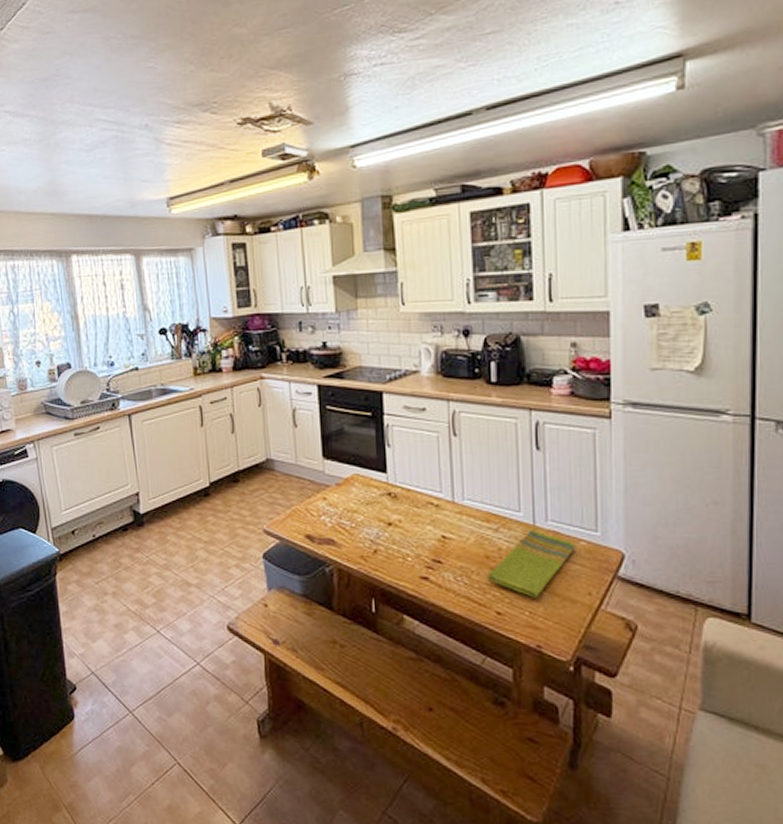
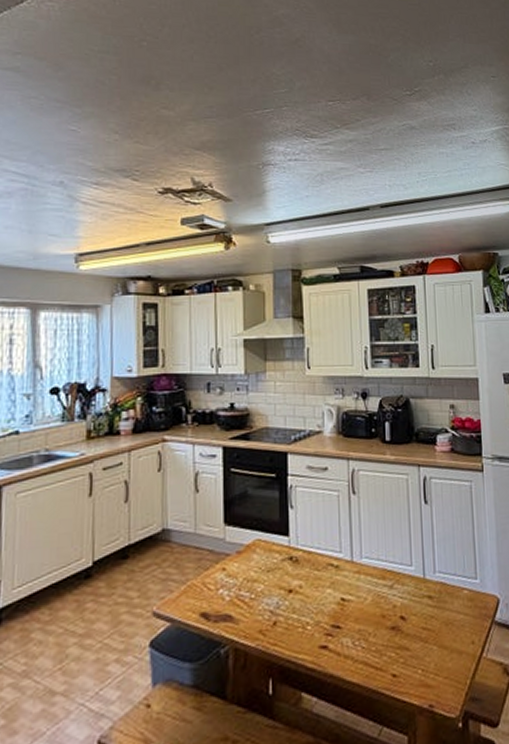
dish towel: present [487,529,575,598] -> none [383,582,460,654]

